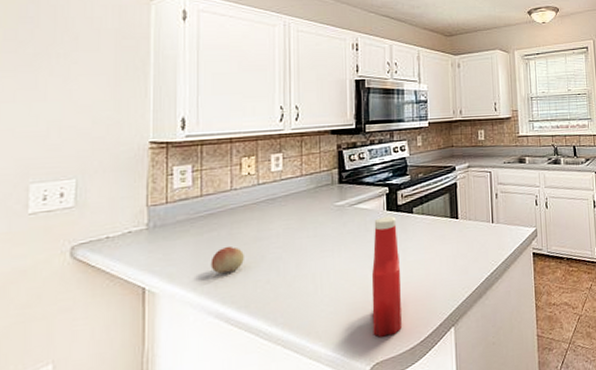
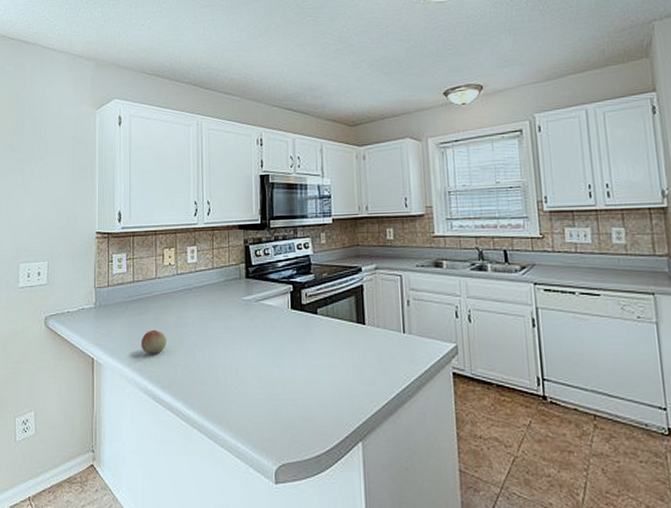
ketchup bottle: present [371,216,402,337] -> none [277,315,307,439]

